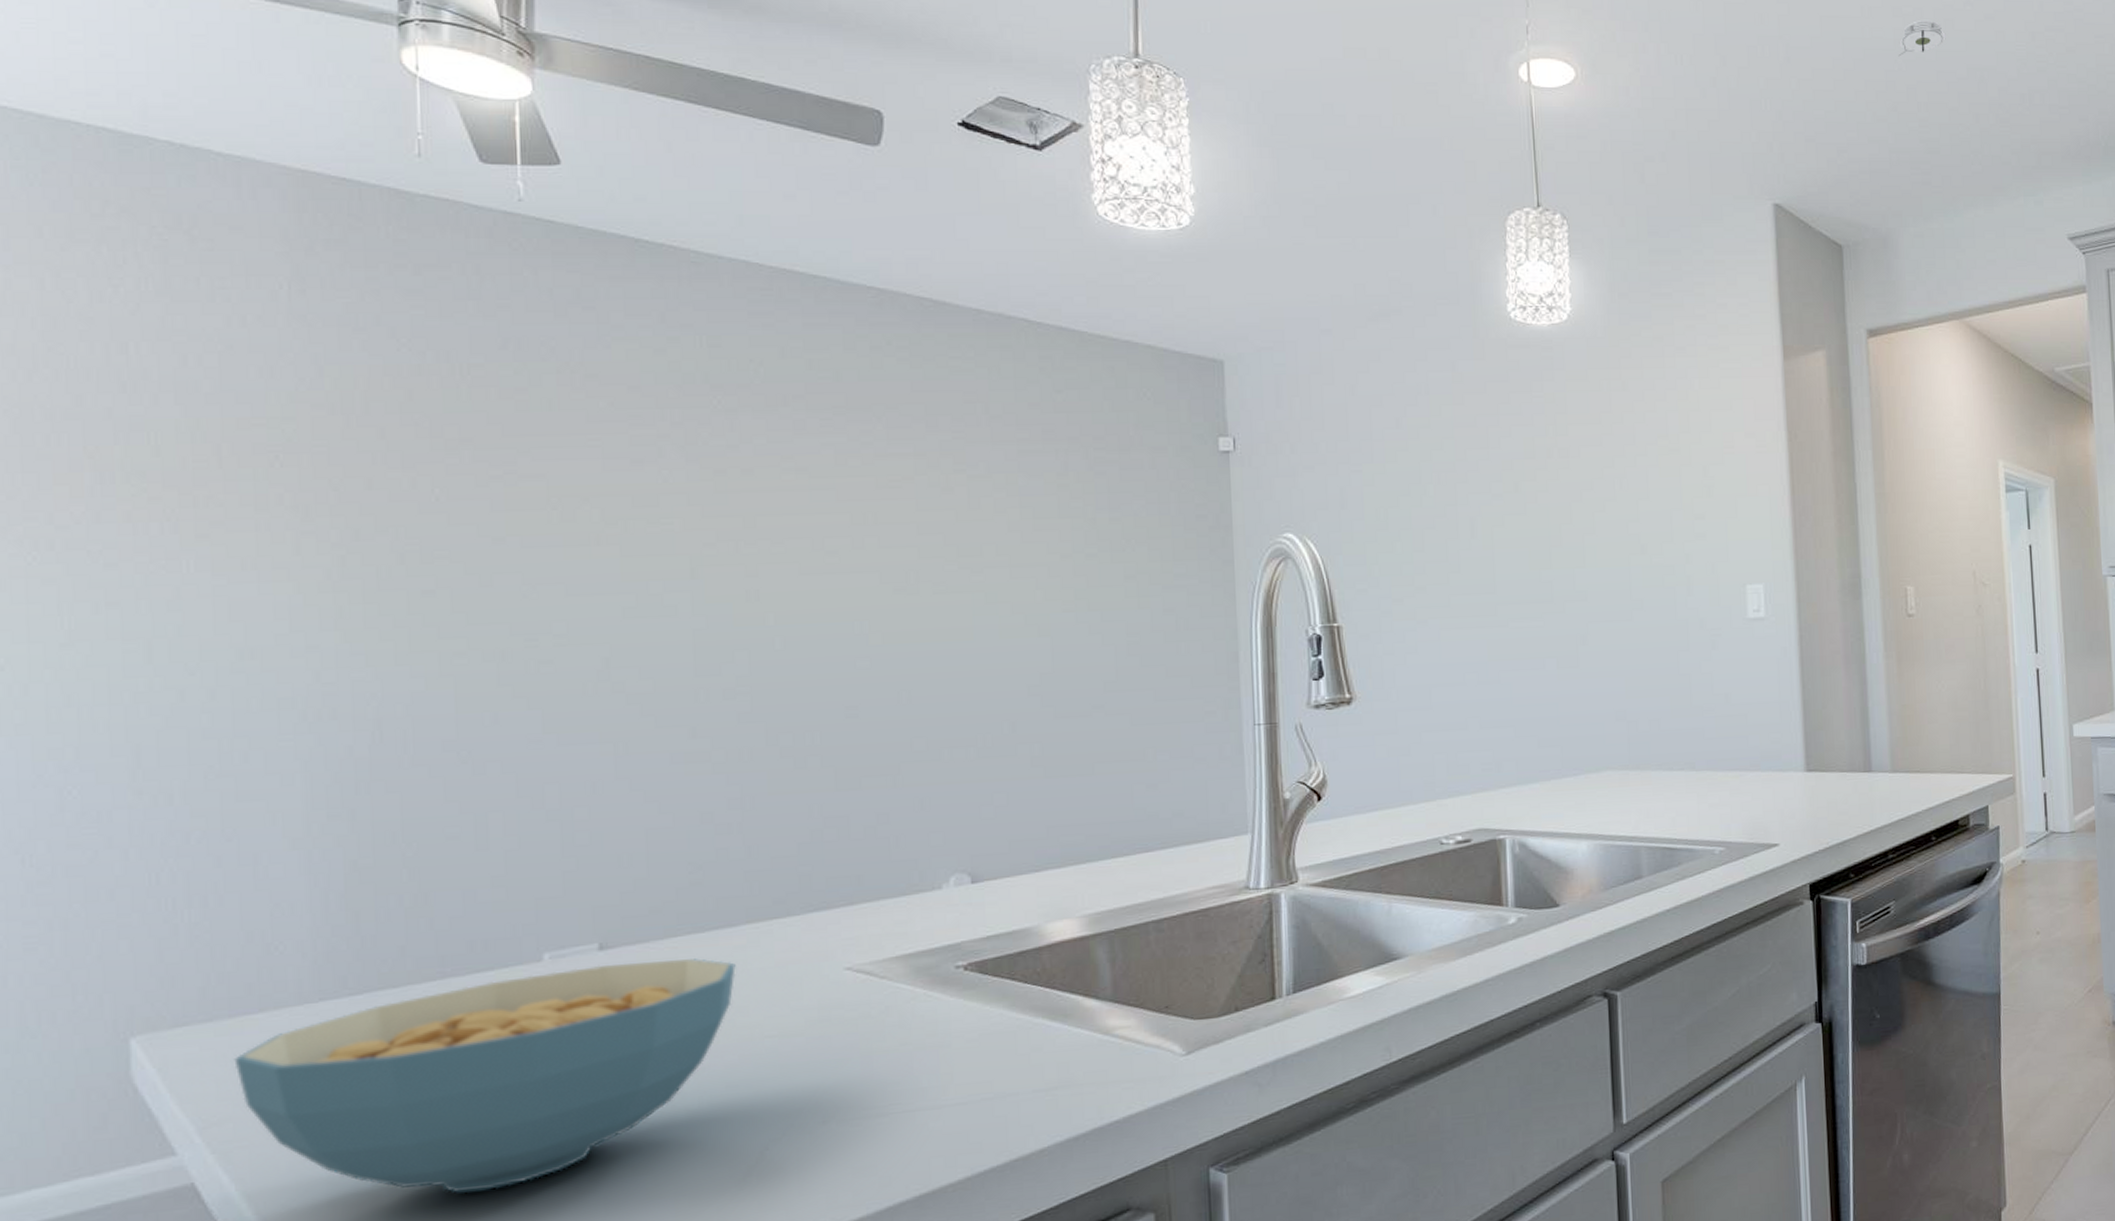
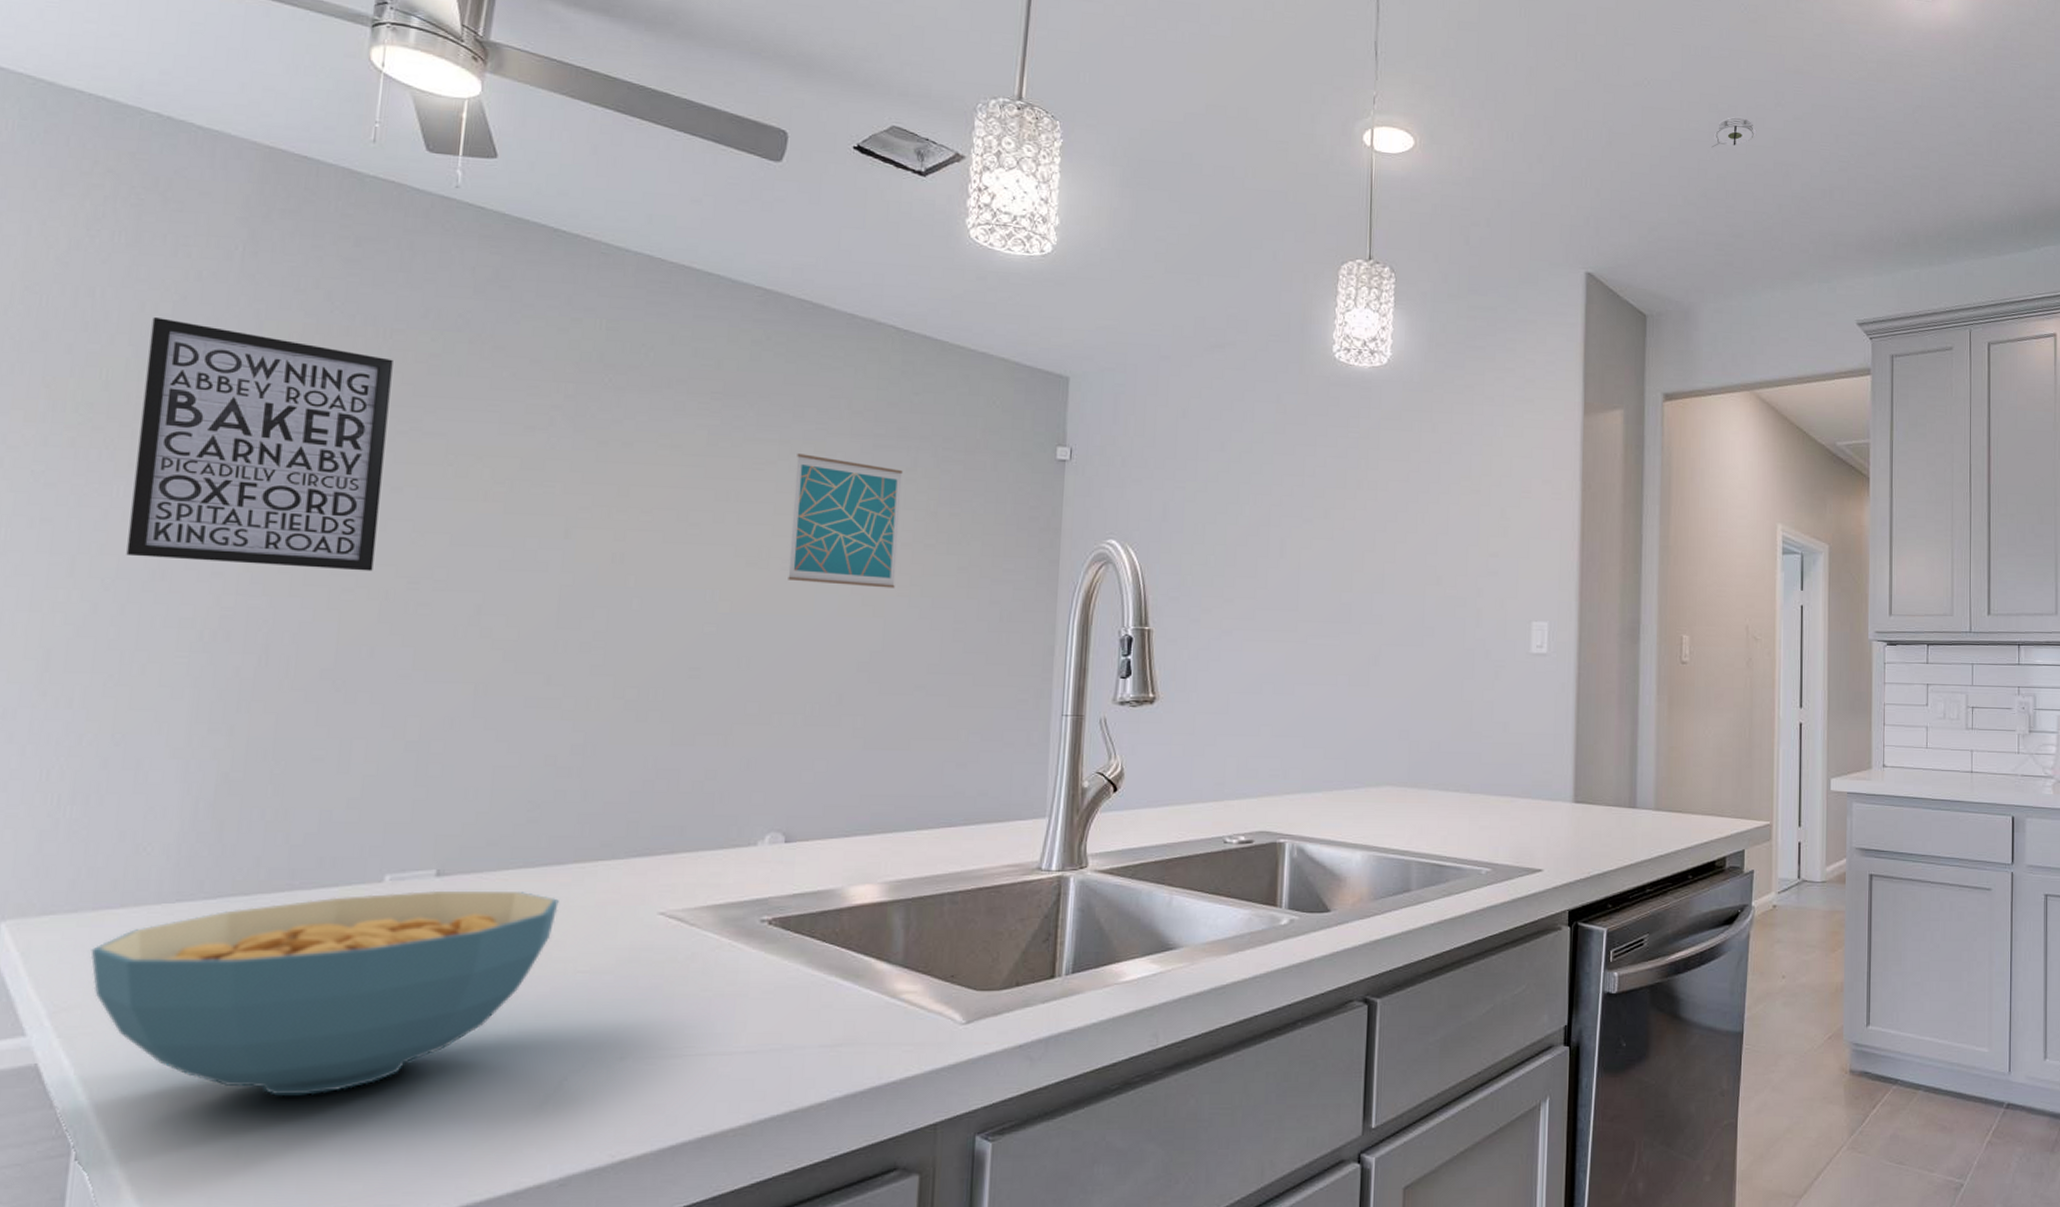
wall art: none [198,370,484,636] -> present [126,316,393,571]
wall art: none [935,466,1059,605] -> present [788,453,903,588]

